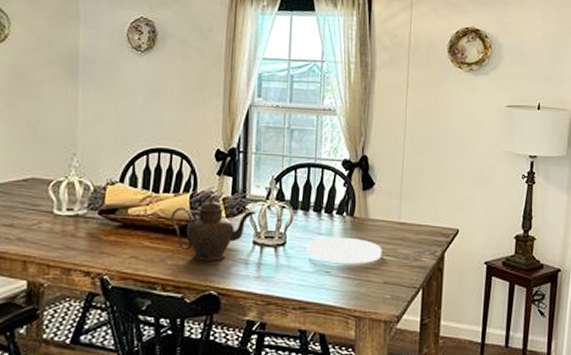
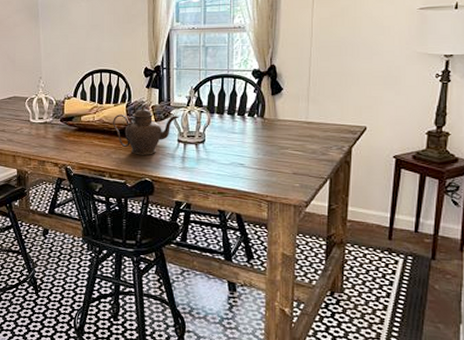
plate: present [306,236,382,264] -> none [223,135,291,158]

